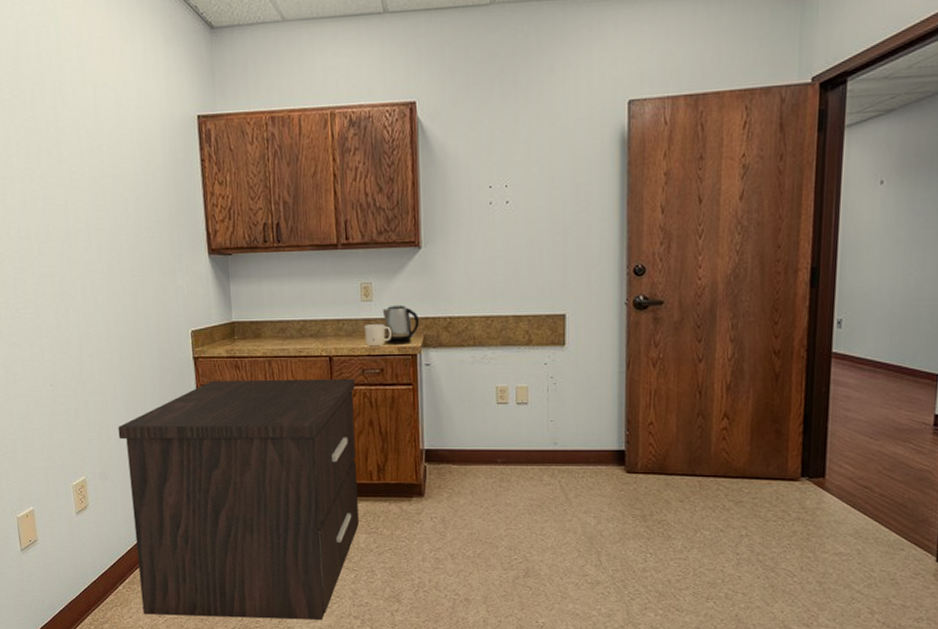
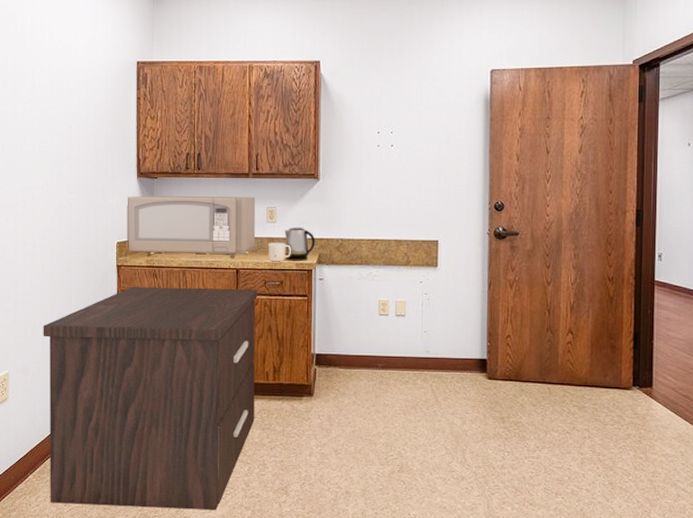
microwave: none [199,272,350,345] -> present [126,196,256,258]

